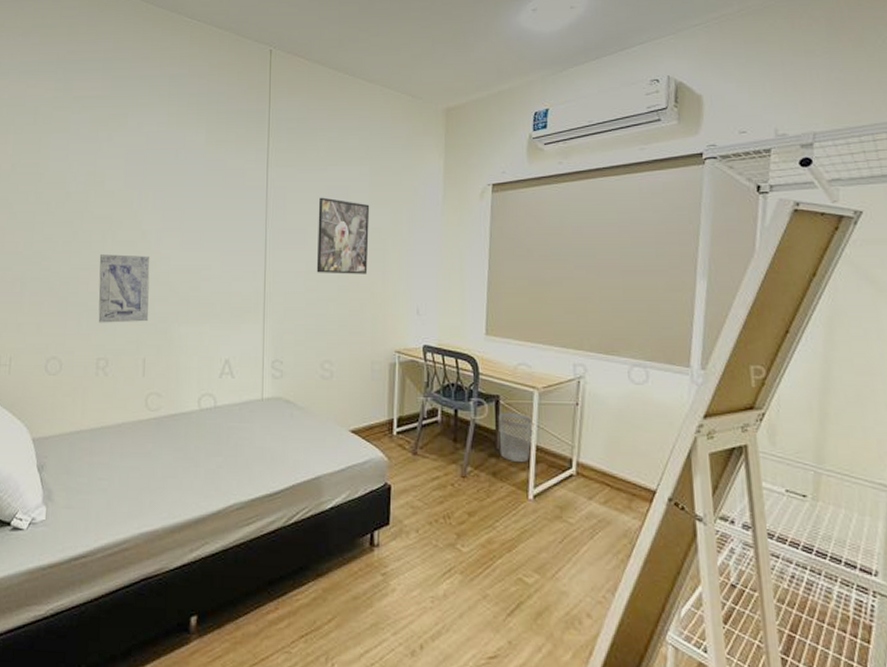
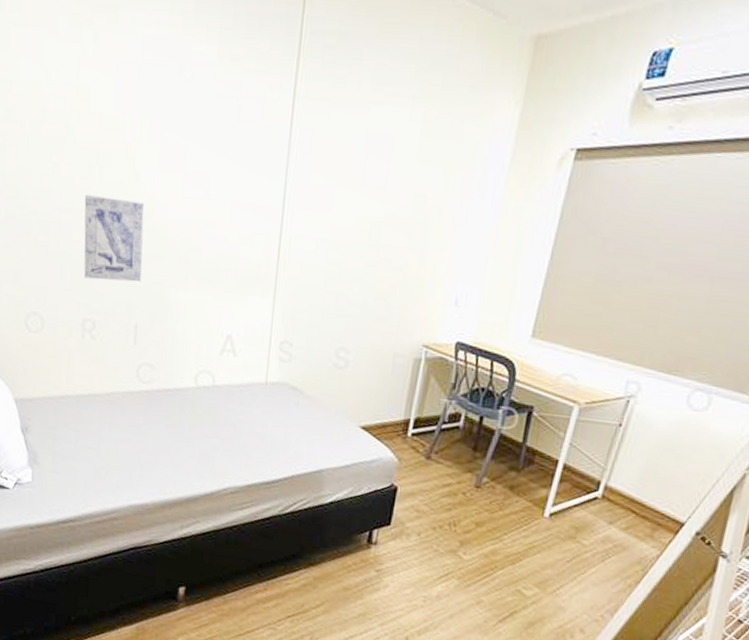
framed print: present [316,197,370,274] -> none [342,146,417,251]
wastebasket: present [498,412,534,463] -> none [521,425,568,480]

